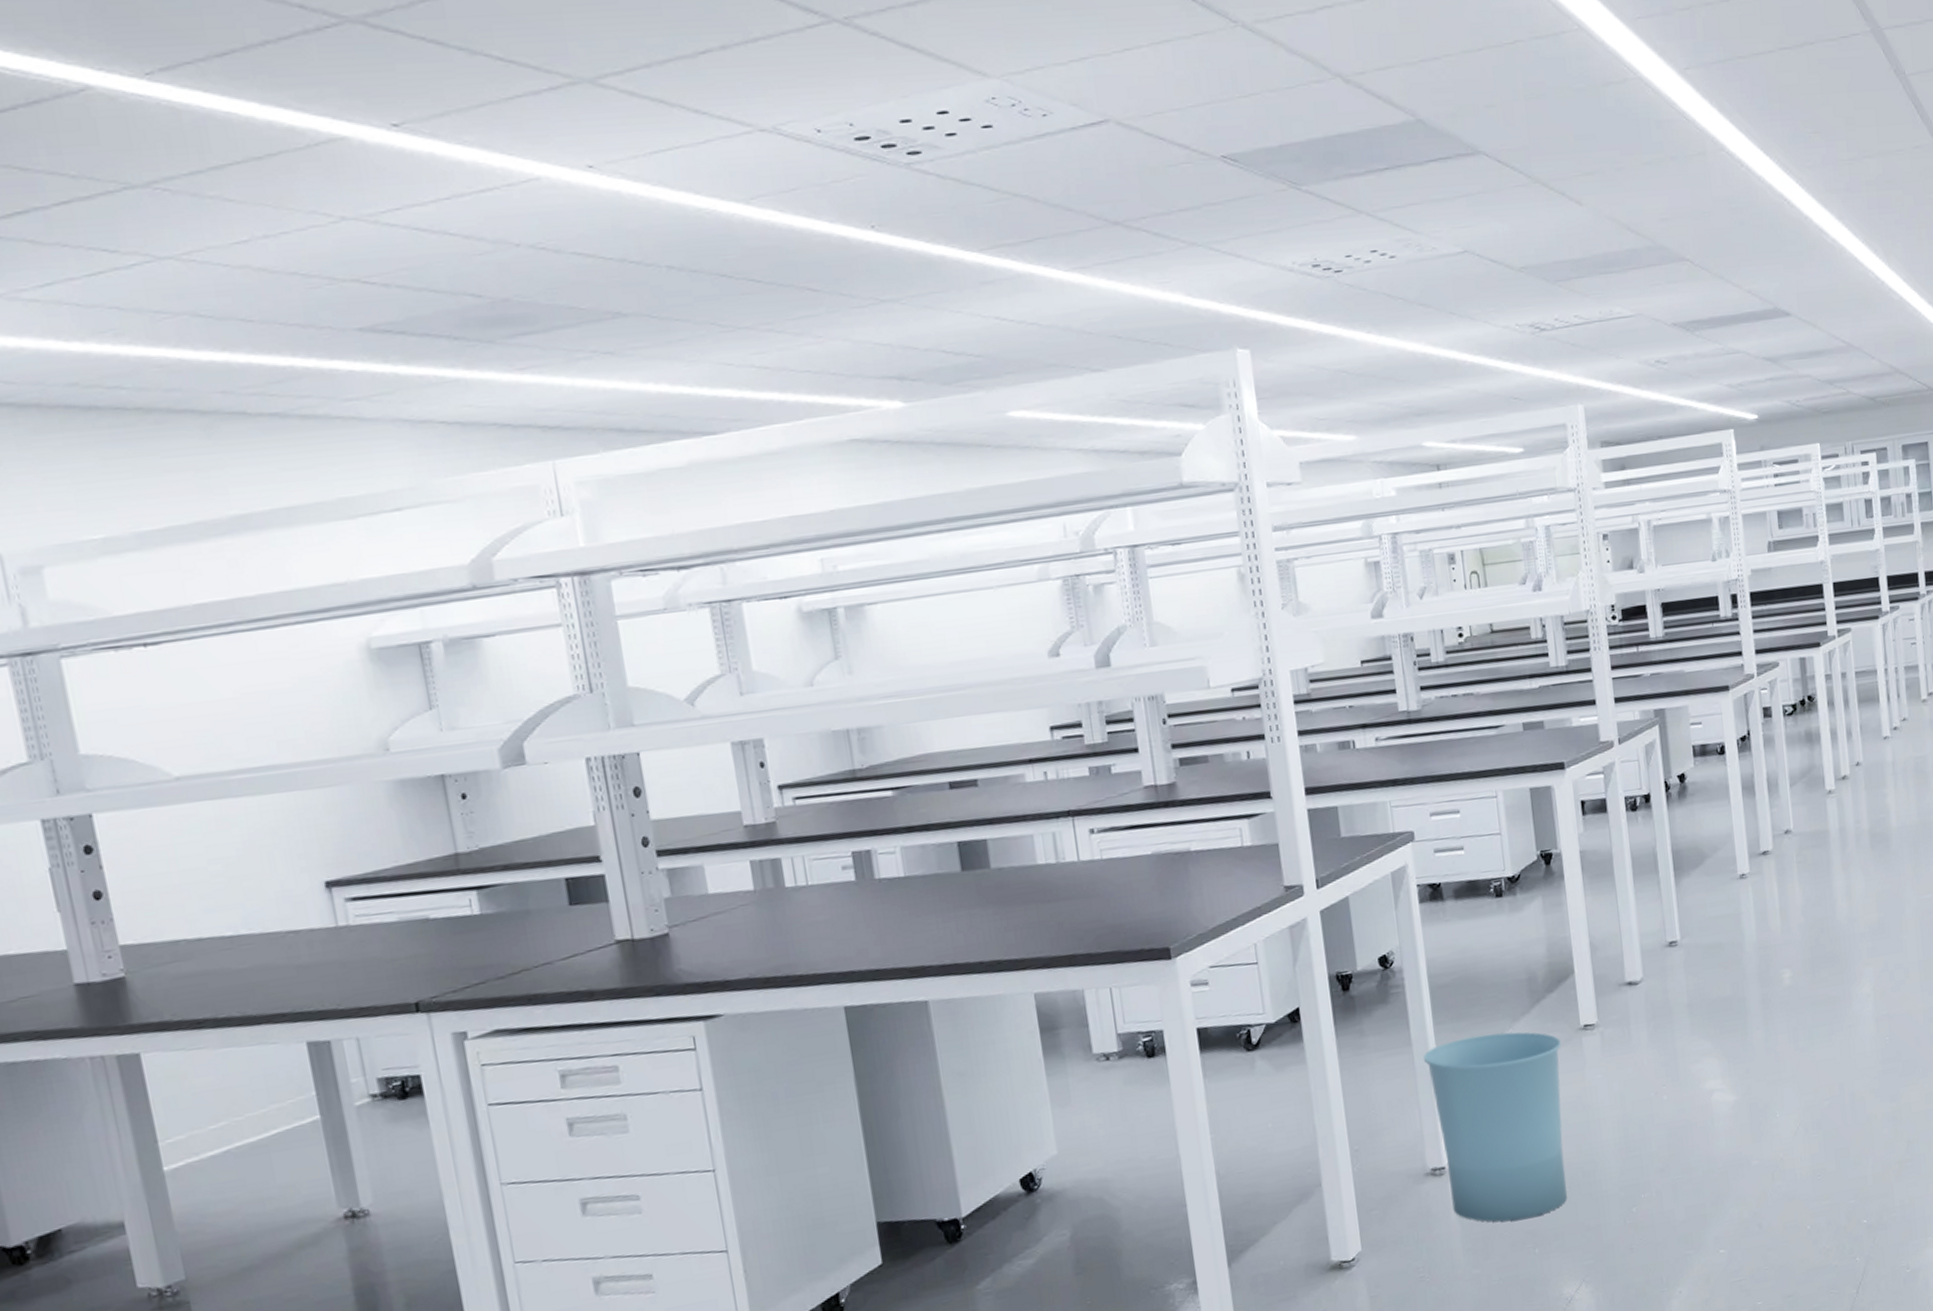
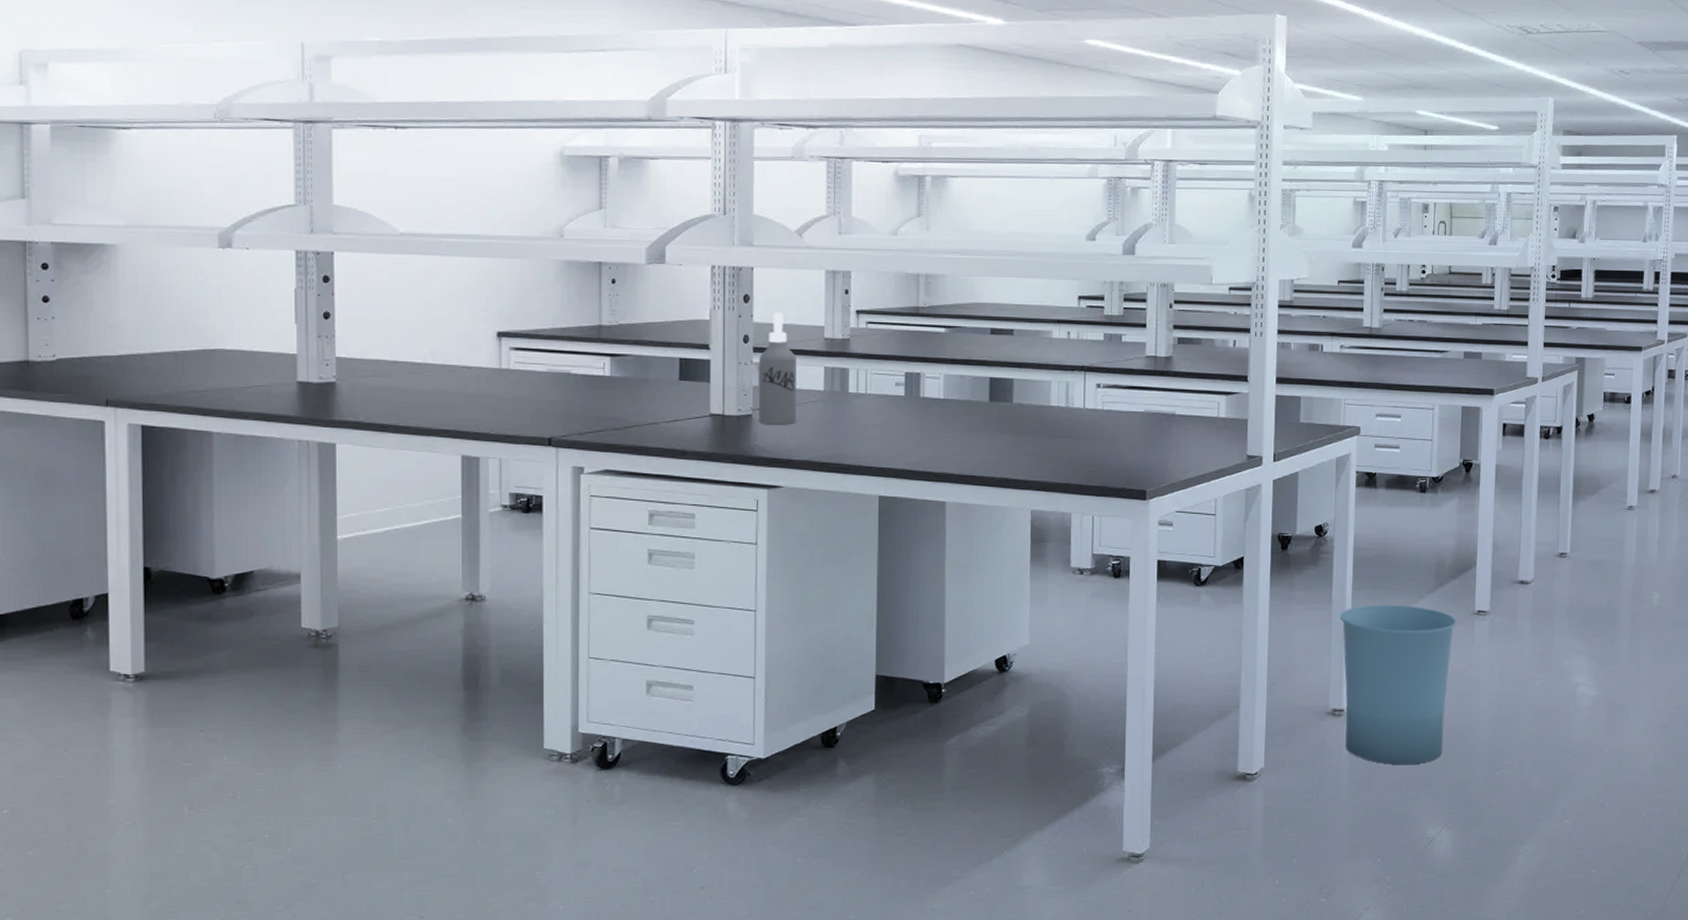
spray bottle: none [665,802,726,944] -> present [759,312,796,425]

